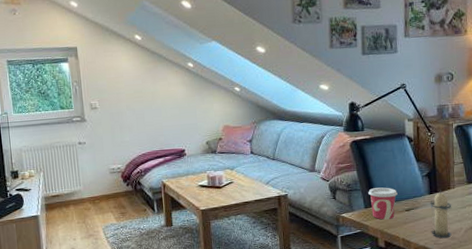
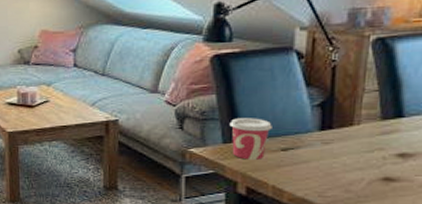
candle: present [430,189,452,239] -> none [315,125,353,190]

